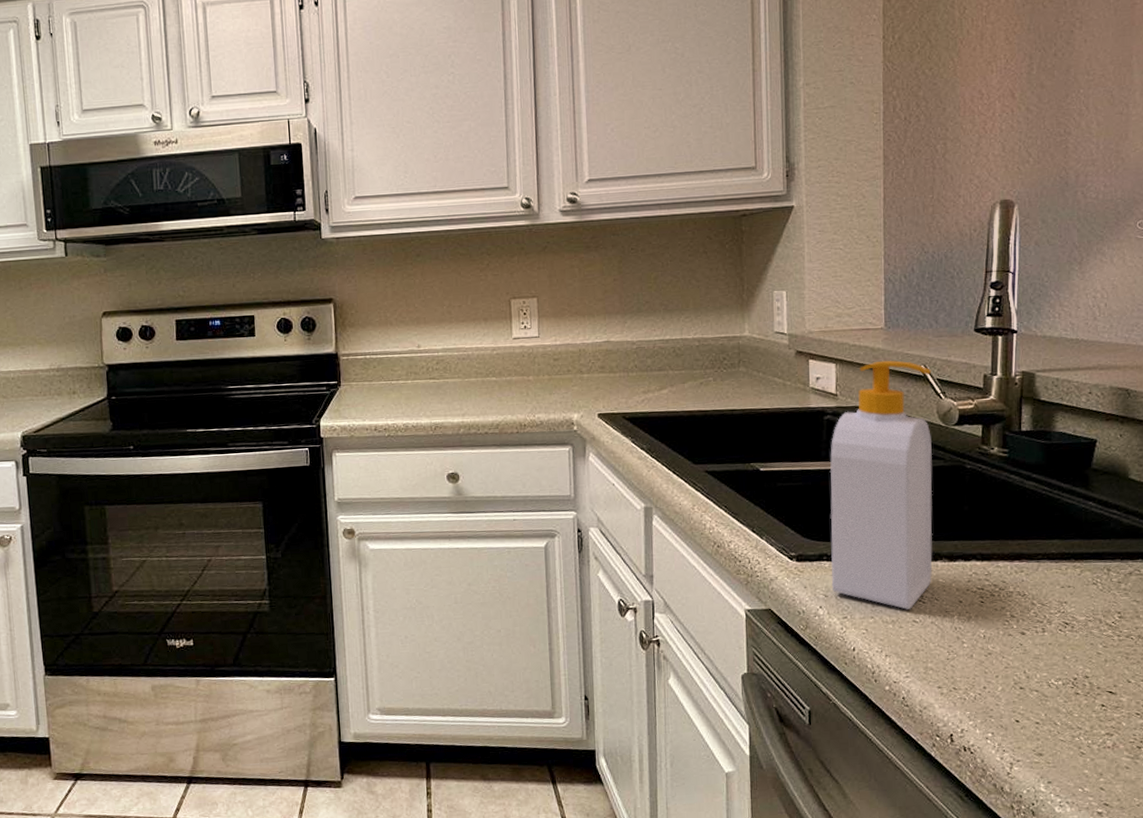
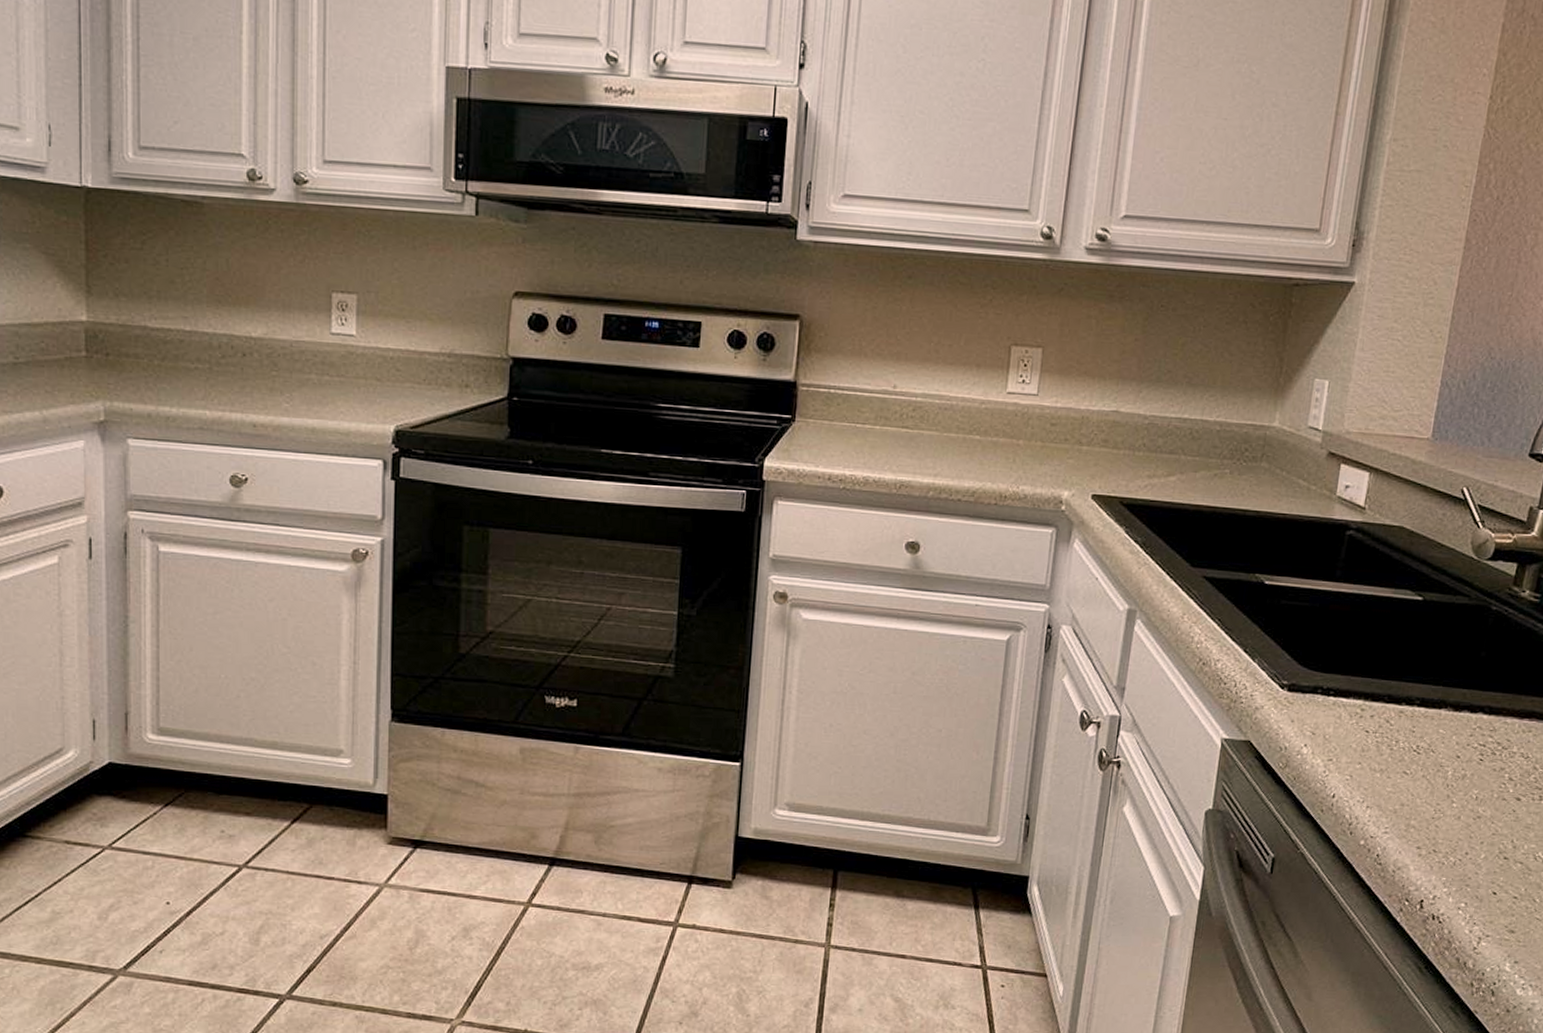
soap bottle: present [829,360,933,610] -> none [1321,475,1474,759]

